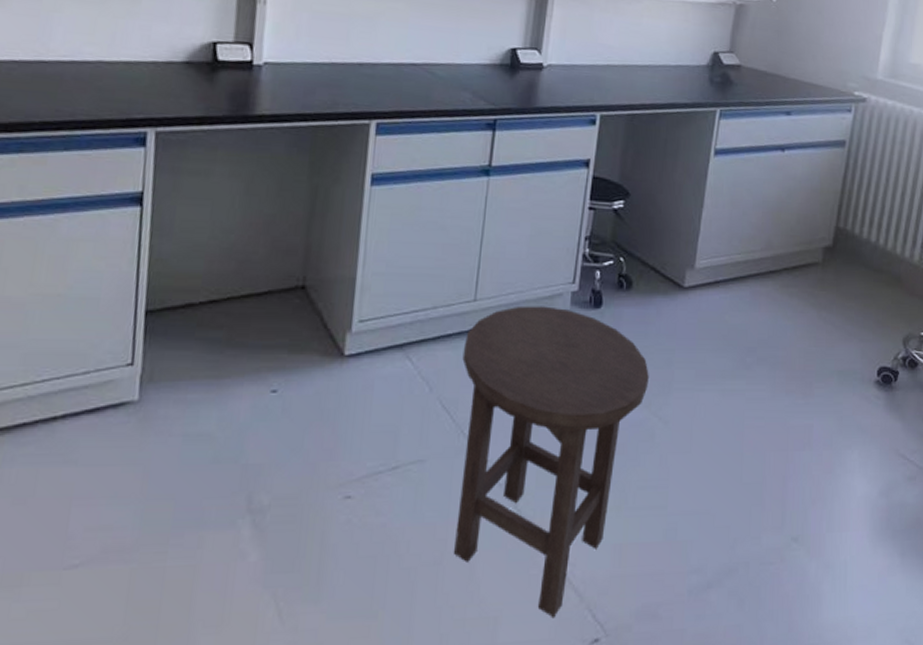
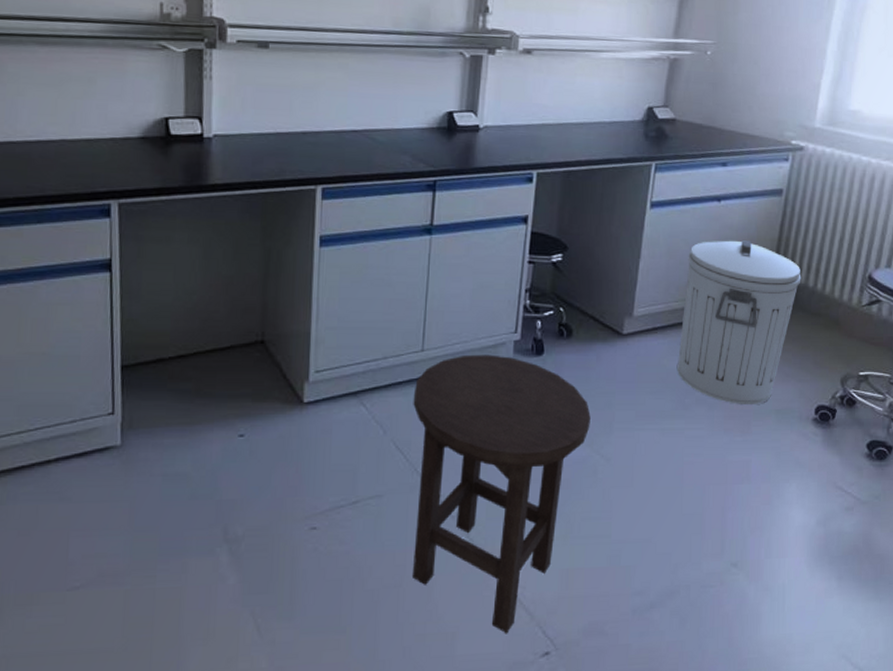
trash can: none [739,191,864,366] -> present [677,239,801,406]

